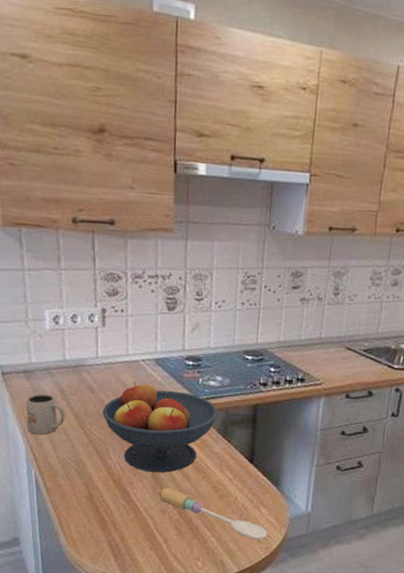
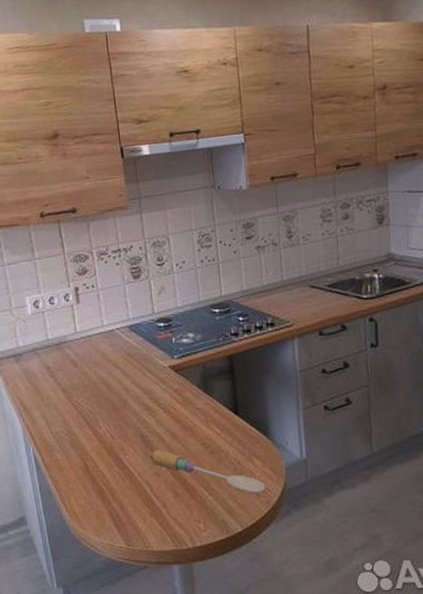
mug: present [26,393,65,435] -> none [17,373,54,413]
fruit bowl: present [102,381,218,473] -> none [87,350,196,437]

